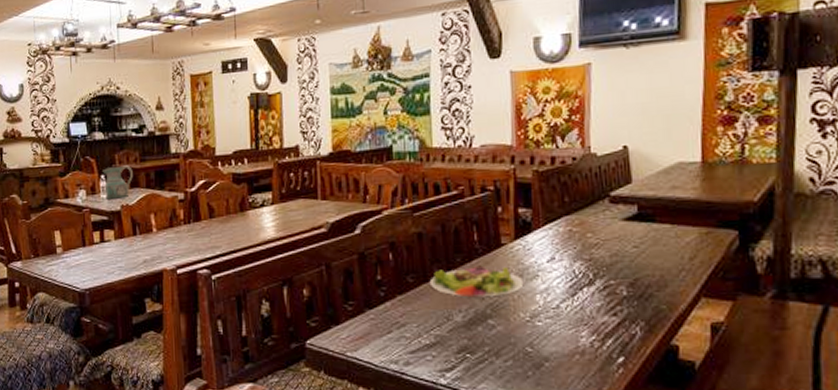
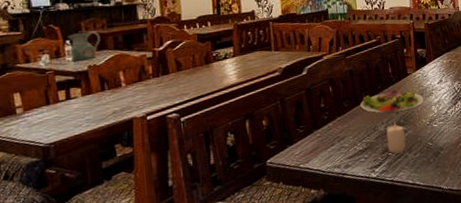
candle: none [464,307,493,356] -> present [386,119,406,154]

